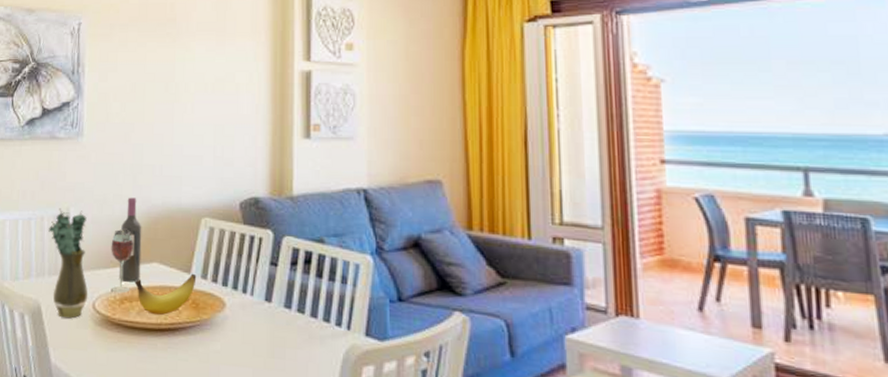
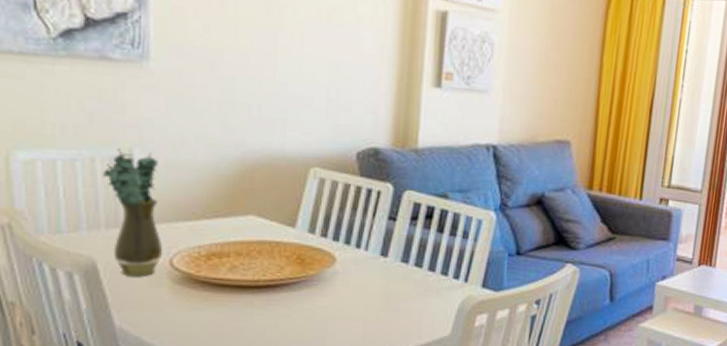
wineglass: present [111,229,134,294] -> none [193,177,224,249]
wine bottle: present [118,197,142,282] -> none [203,140,234,236]
banana: present [134,273,197,316] -> none [224,227,303,272]

